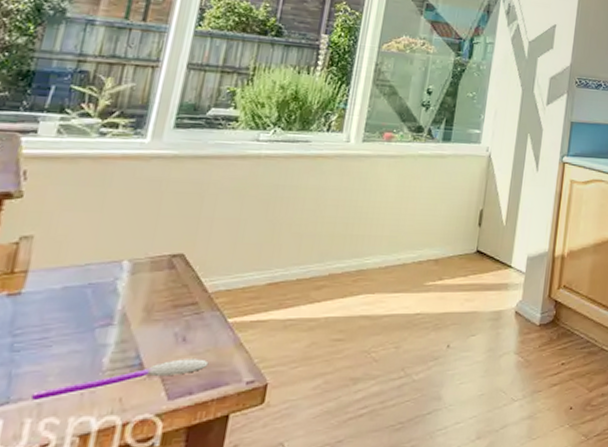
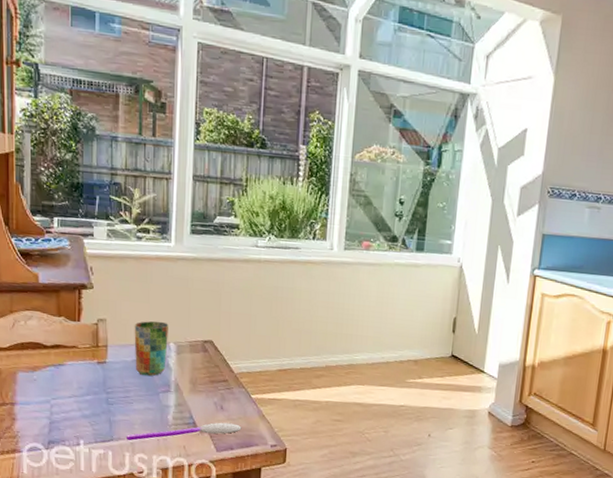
cup: none [64,234,126,307] -> present [134,321,170,377]

